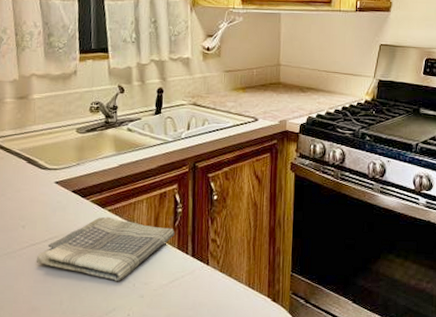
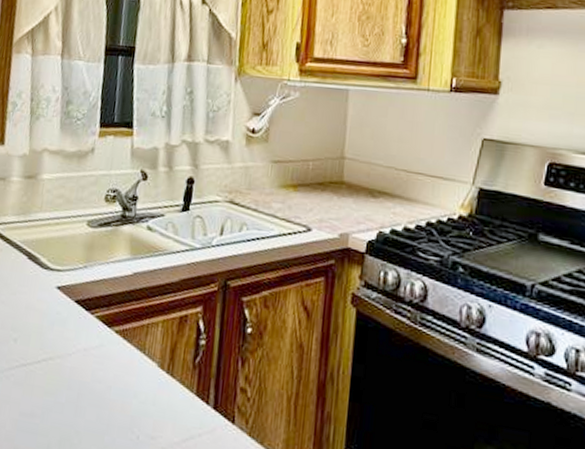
dish towel: present [36,216,175,281] -> none [24,339,195,429]

